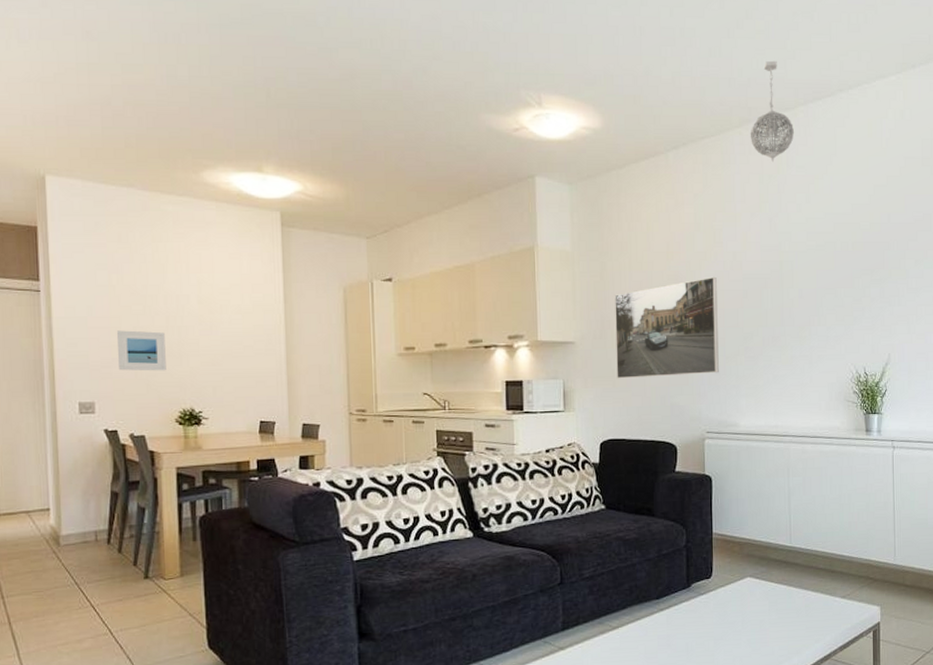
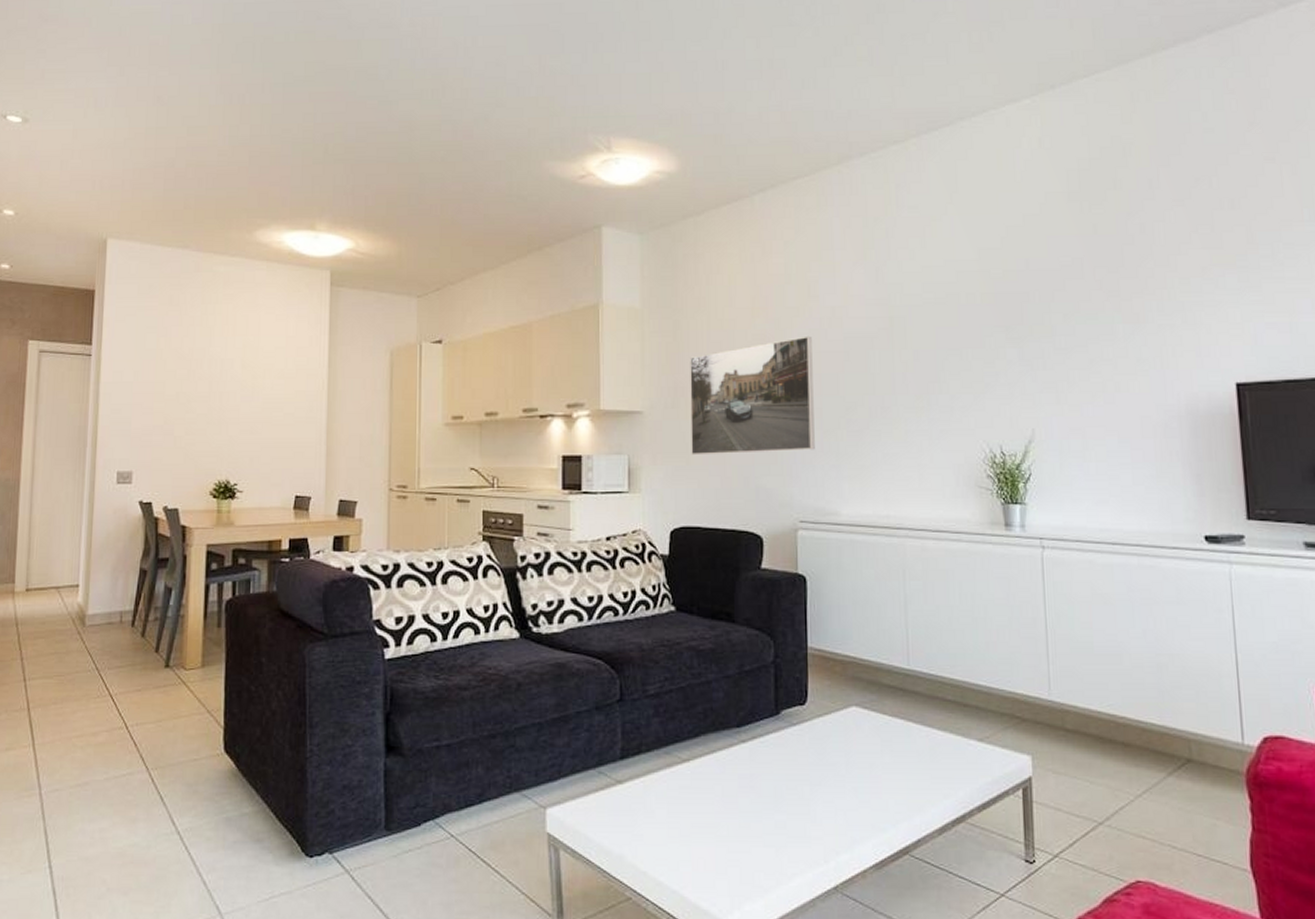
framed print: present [116,330,166,371] -> none [159,396,207,440]
pendant light: present [750,60,795,162] -> none [851,89,906,203]

